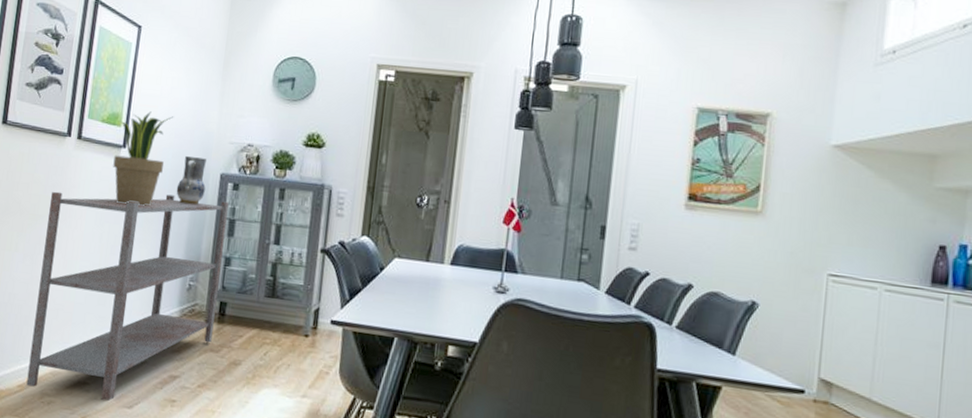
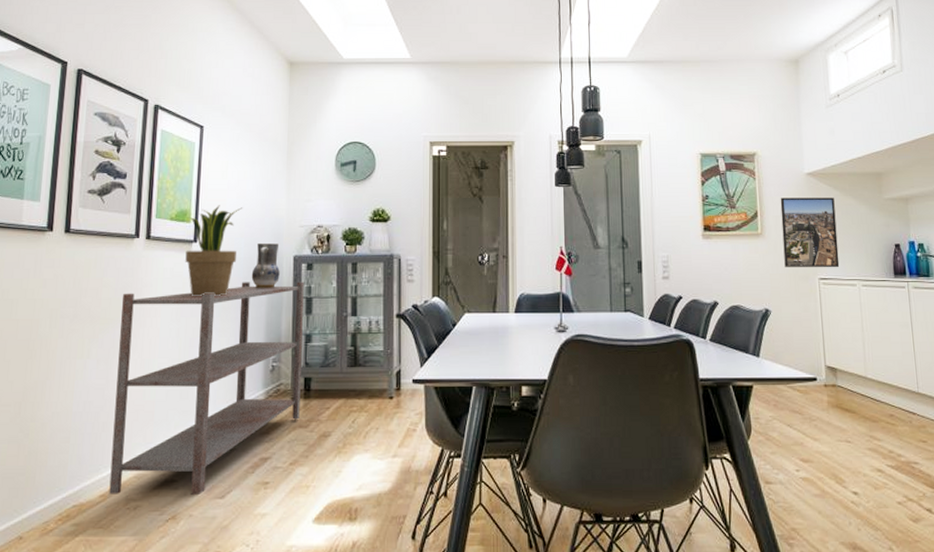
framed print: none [785,171,866,265] -> present [780,197,840,268]

